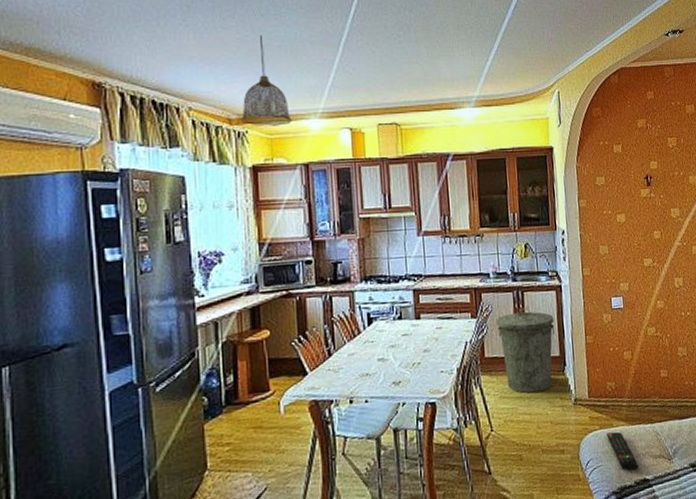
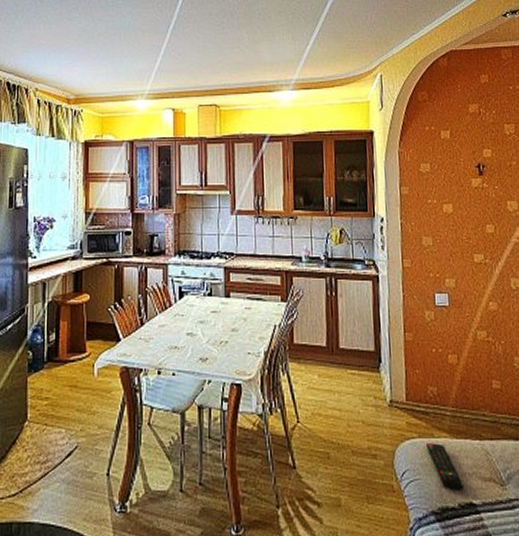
pendant lamp: present [240,34,292,126] -> none [77,24,121,106]
trash can: present [496,307,555,393] -> none [307,296,370,387]

